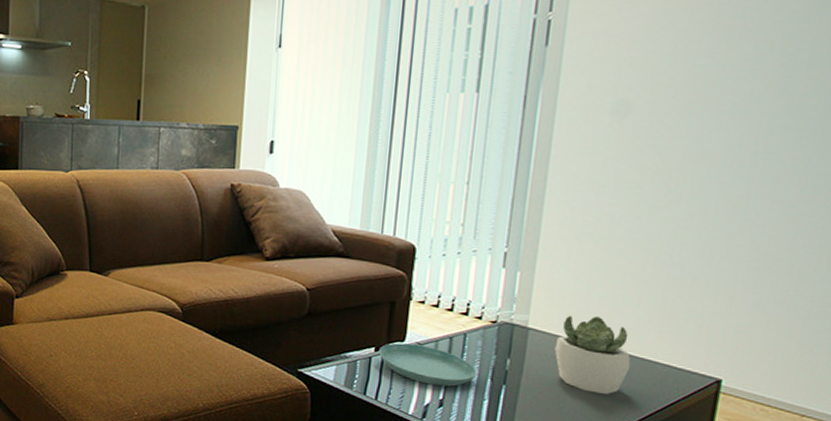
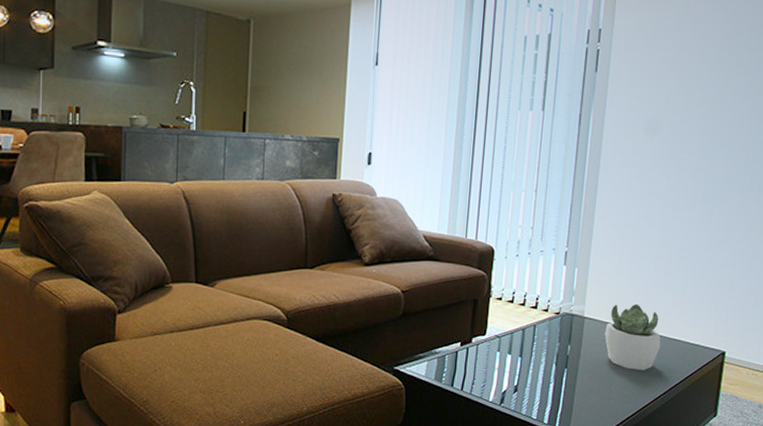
saucer: present [379,343,477,387] -> none [464,337,545,373]

